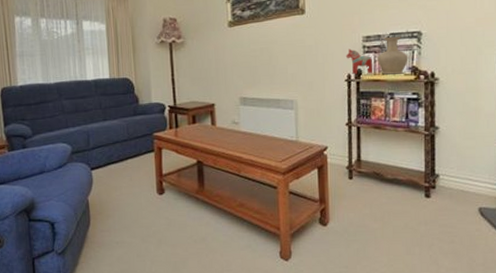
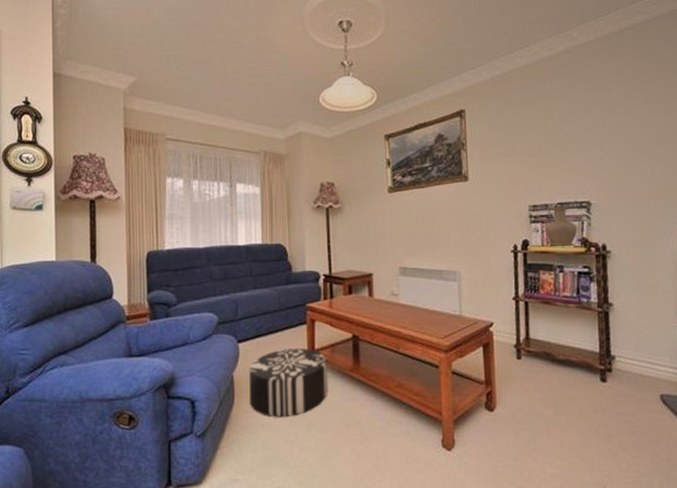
pouf: none [102,173,176,235] -> present [249,348,329,416]
decorative figurine: present [345,49,374,75] -> none [511,218,541,246]

